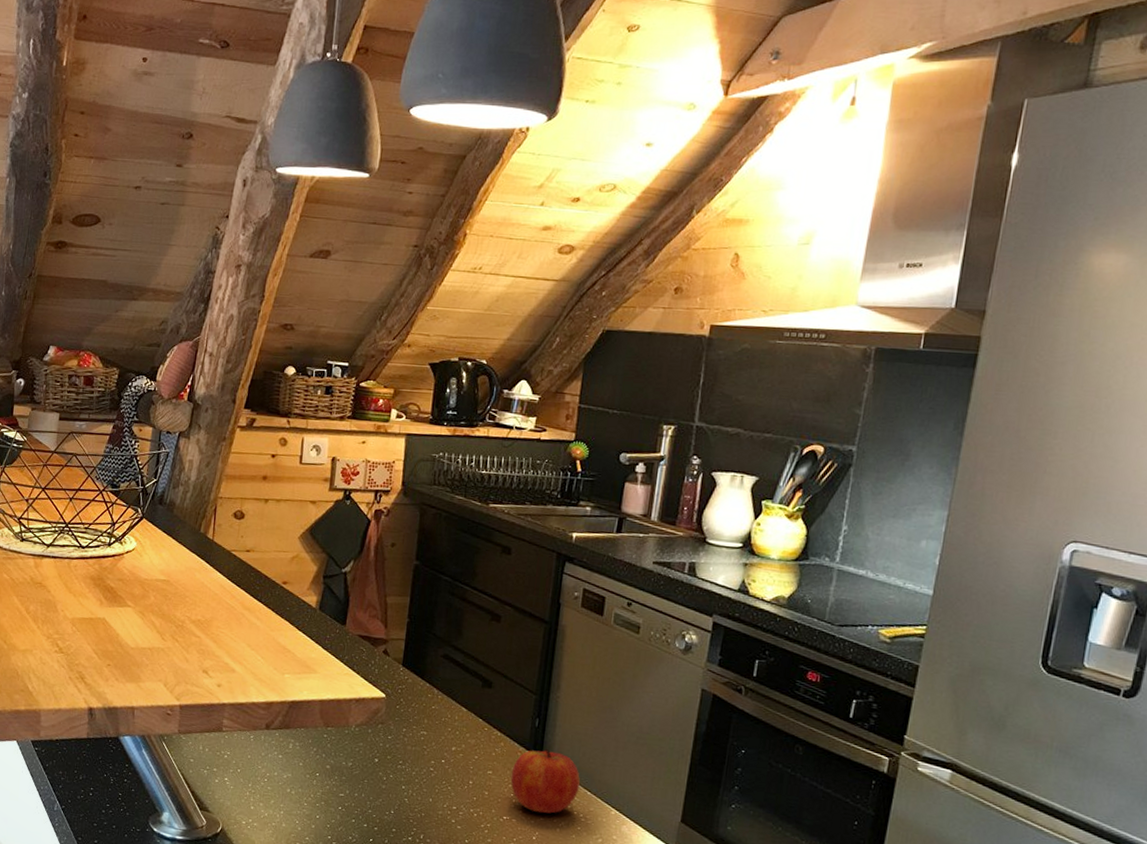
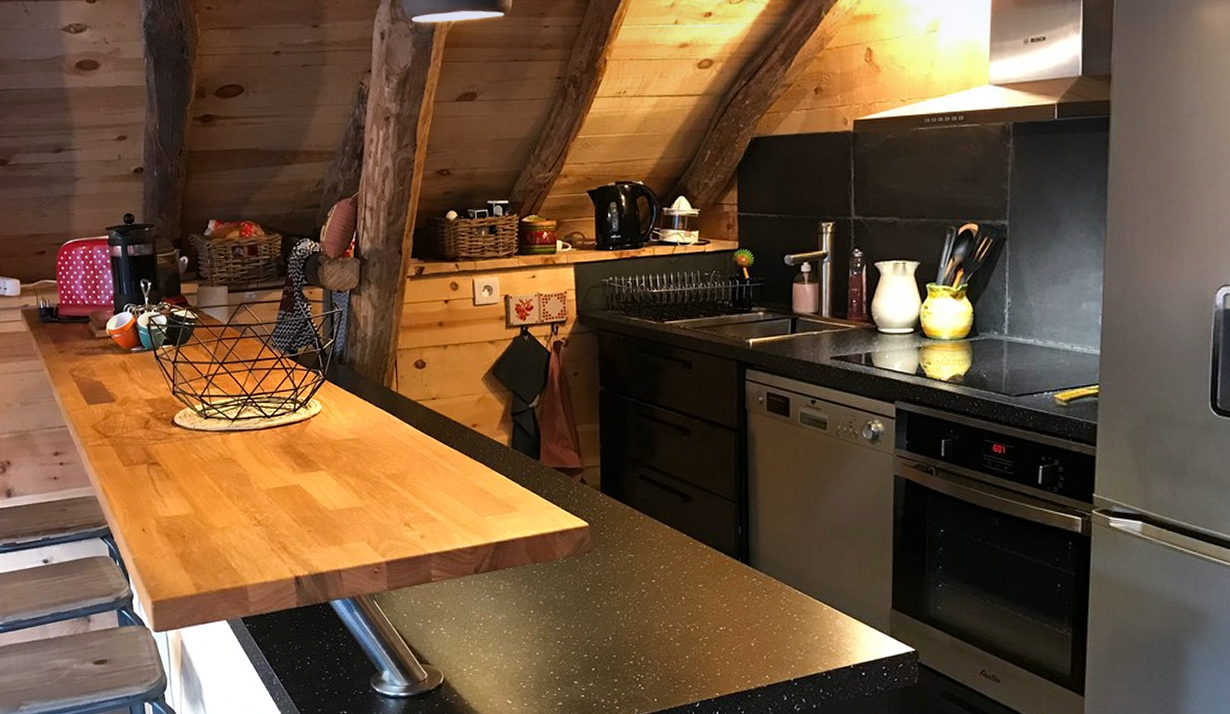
fruit: present [510,748,581,814] -> none [721,554,790,619]

